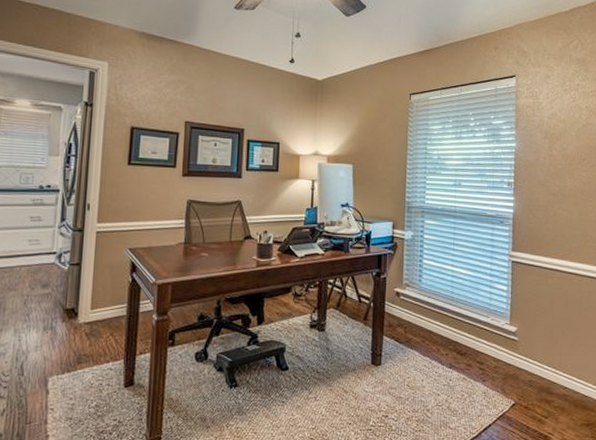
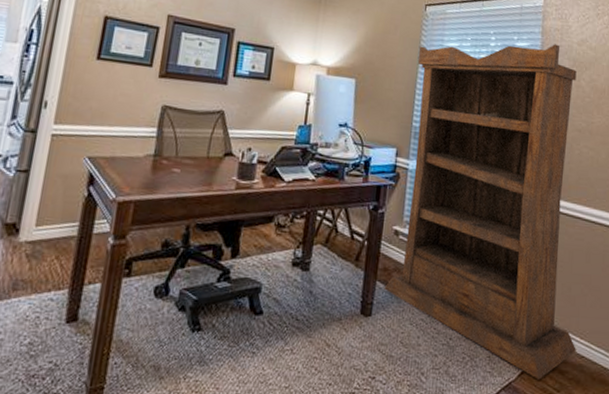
bookshelf: none [390,119,560,409] -> present [384,44,577,380]

